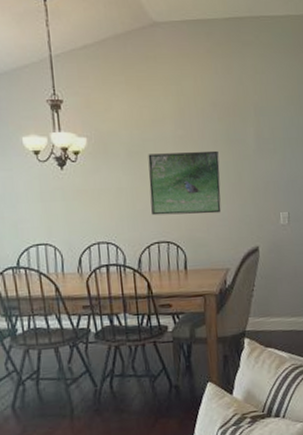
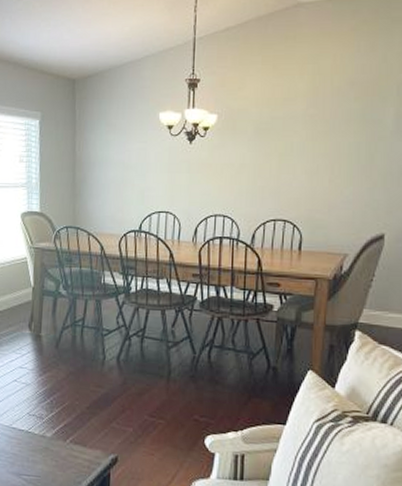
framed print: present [148,150,222,216] -> none [272,130,352,195]

